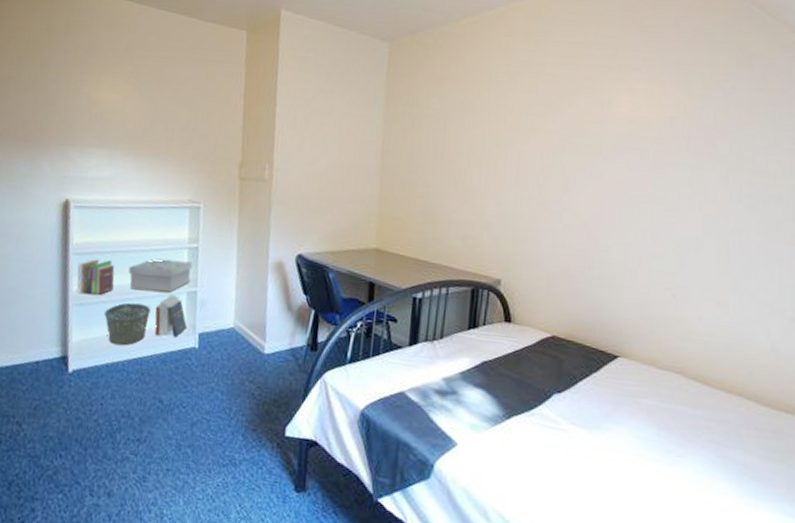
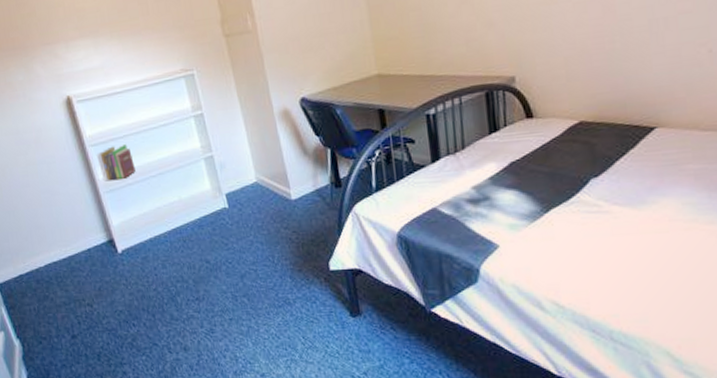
basket: present [104,303,151,346] -> none [134,178,177,221]
decorative box: present [128,259,192,293] -> none [144,129,204,167]
books: present [154,294,187,337] -> none [179,163,213,204]

